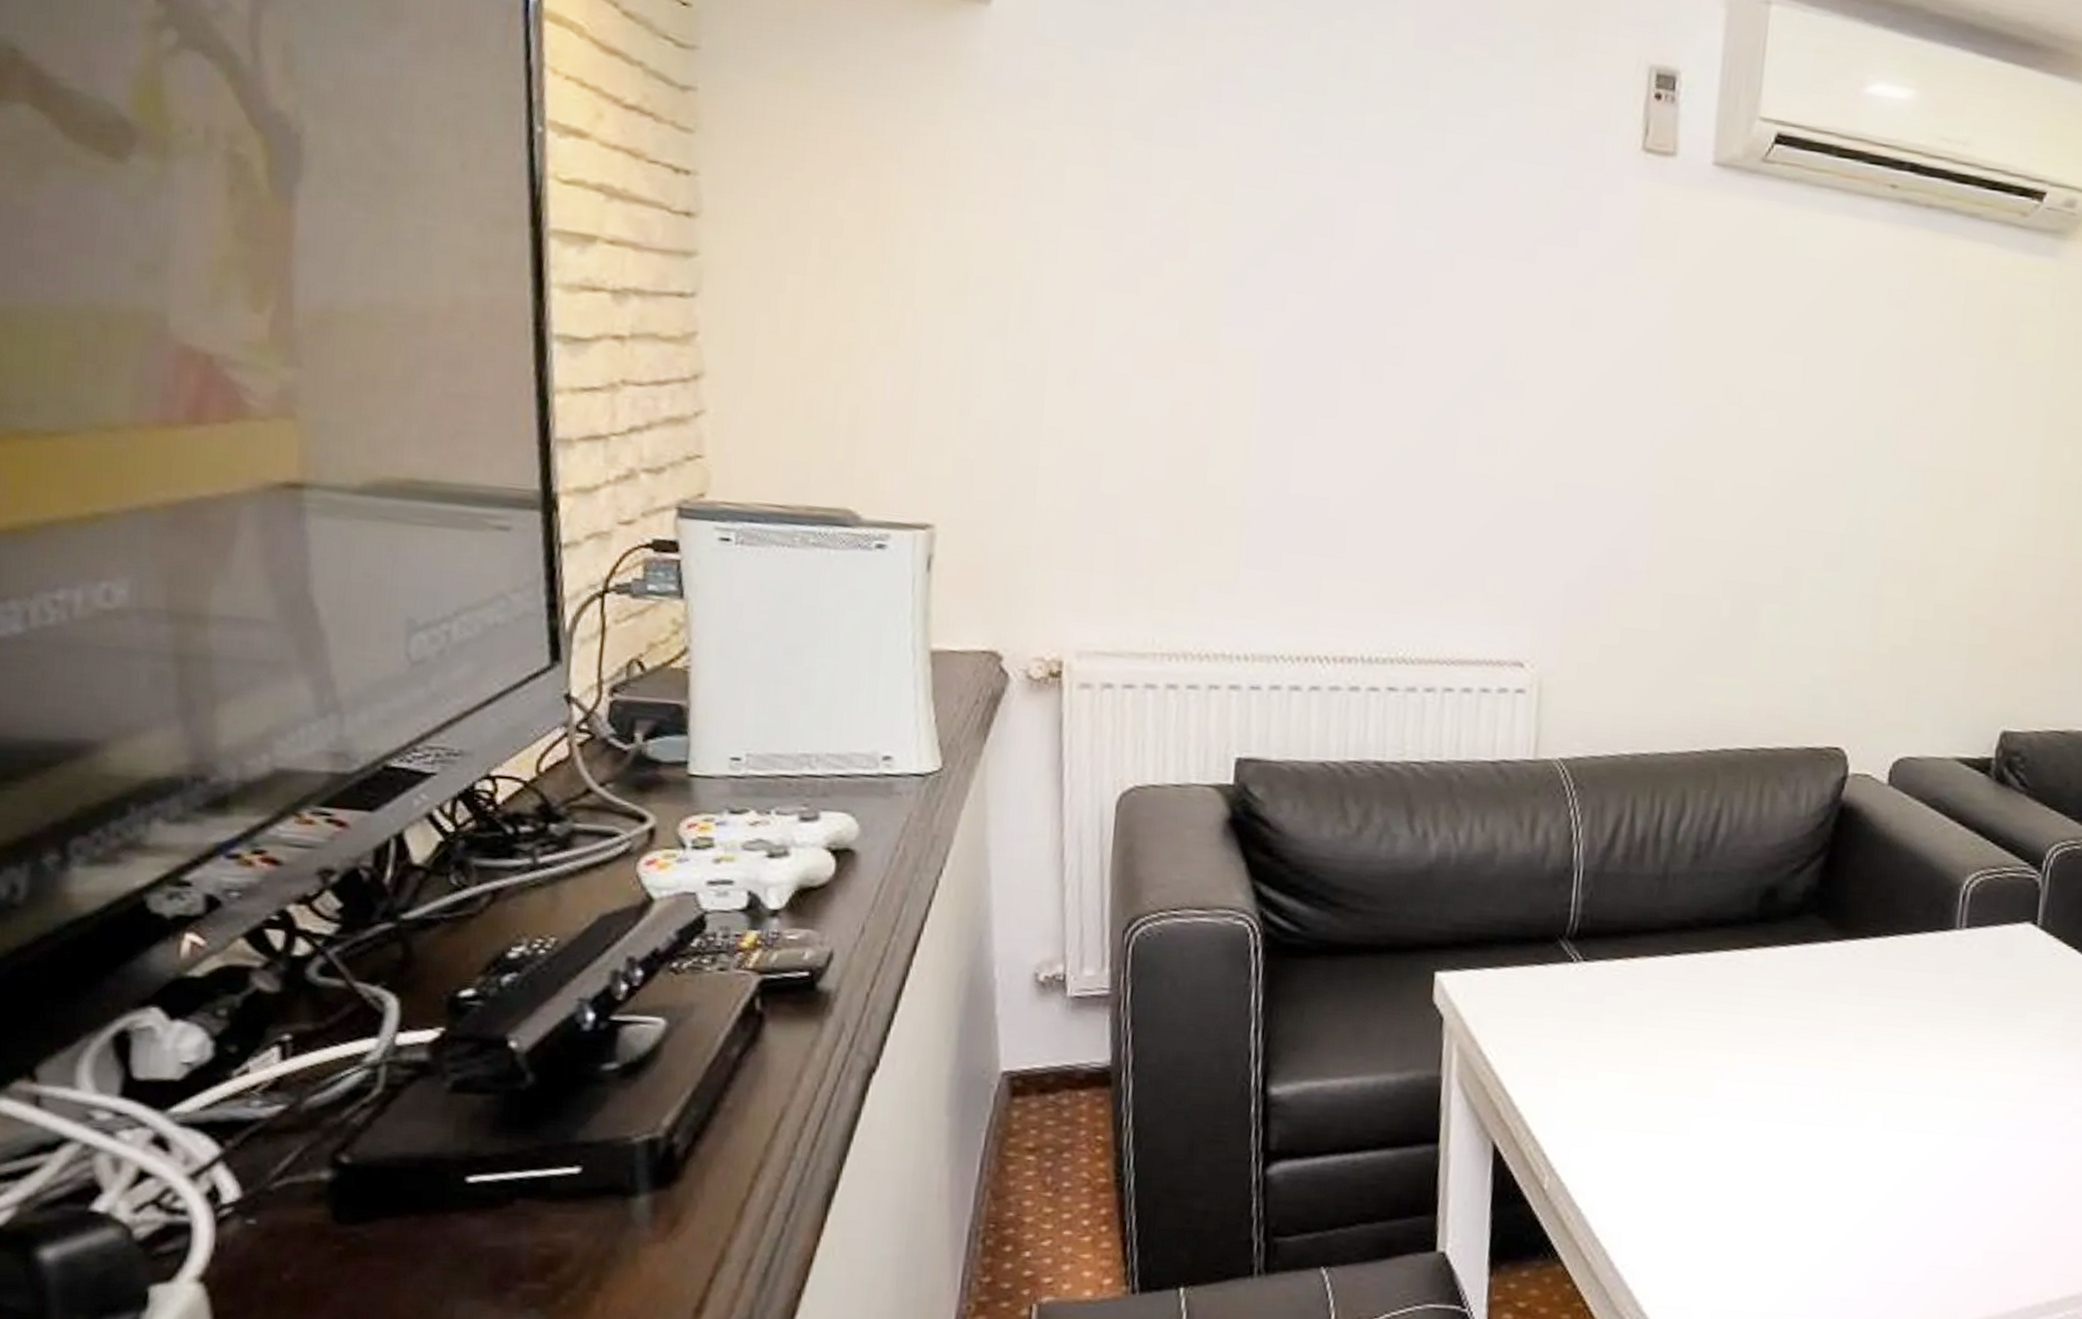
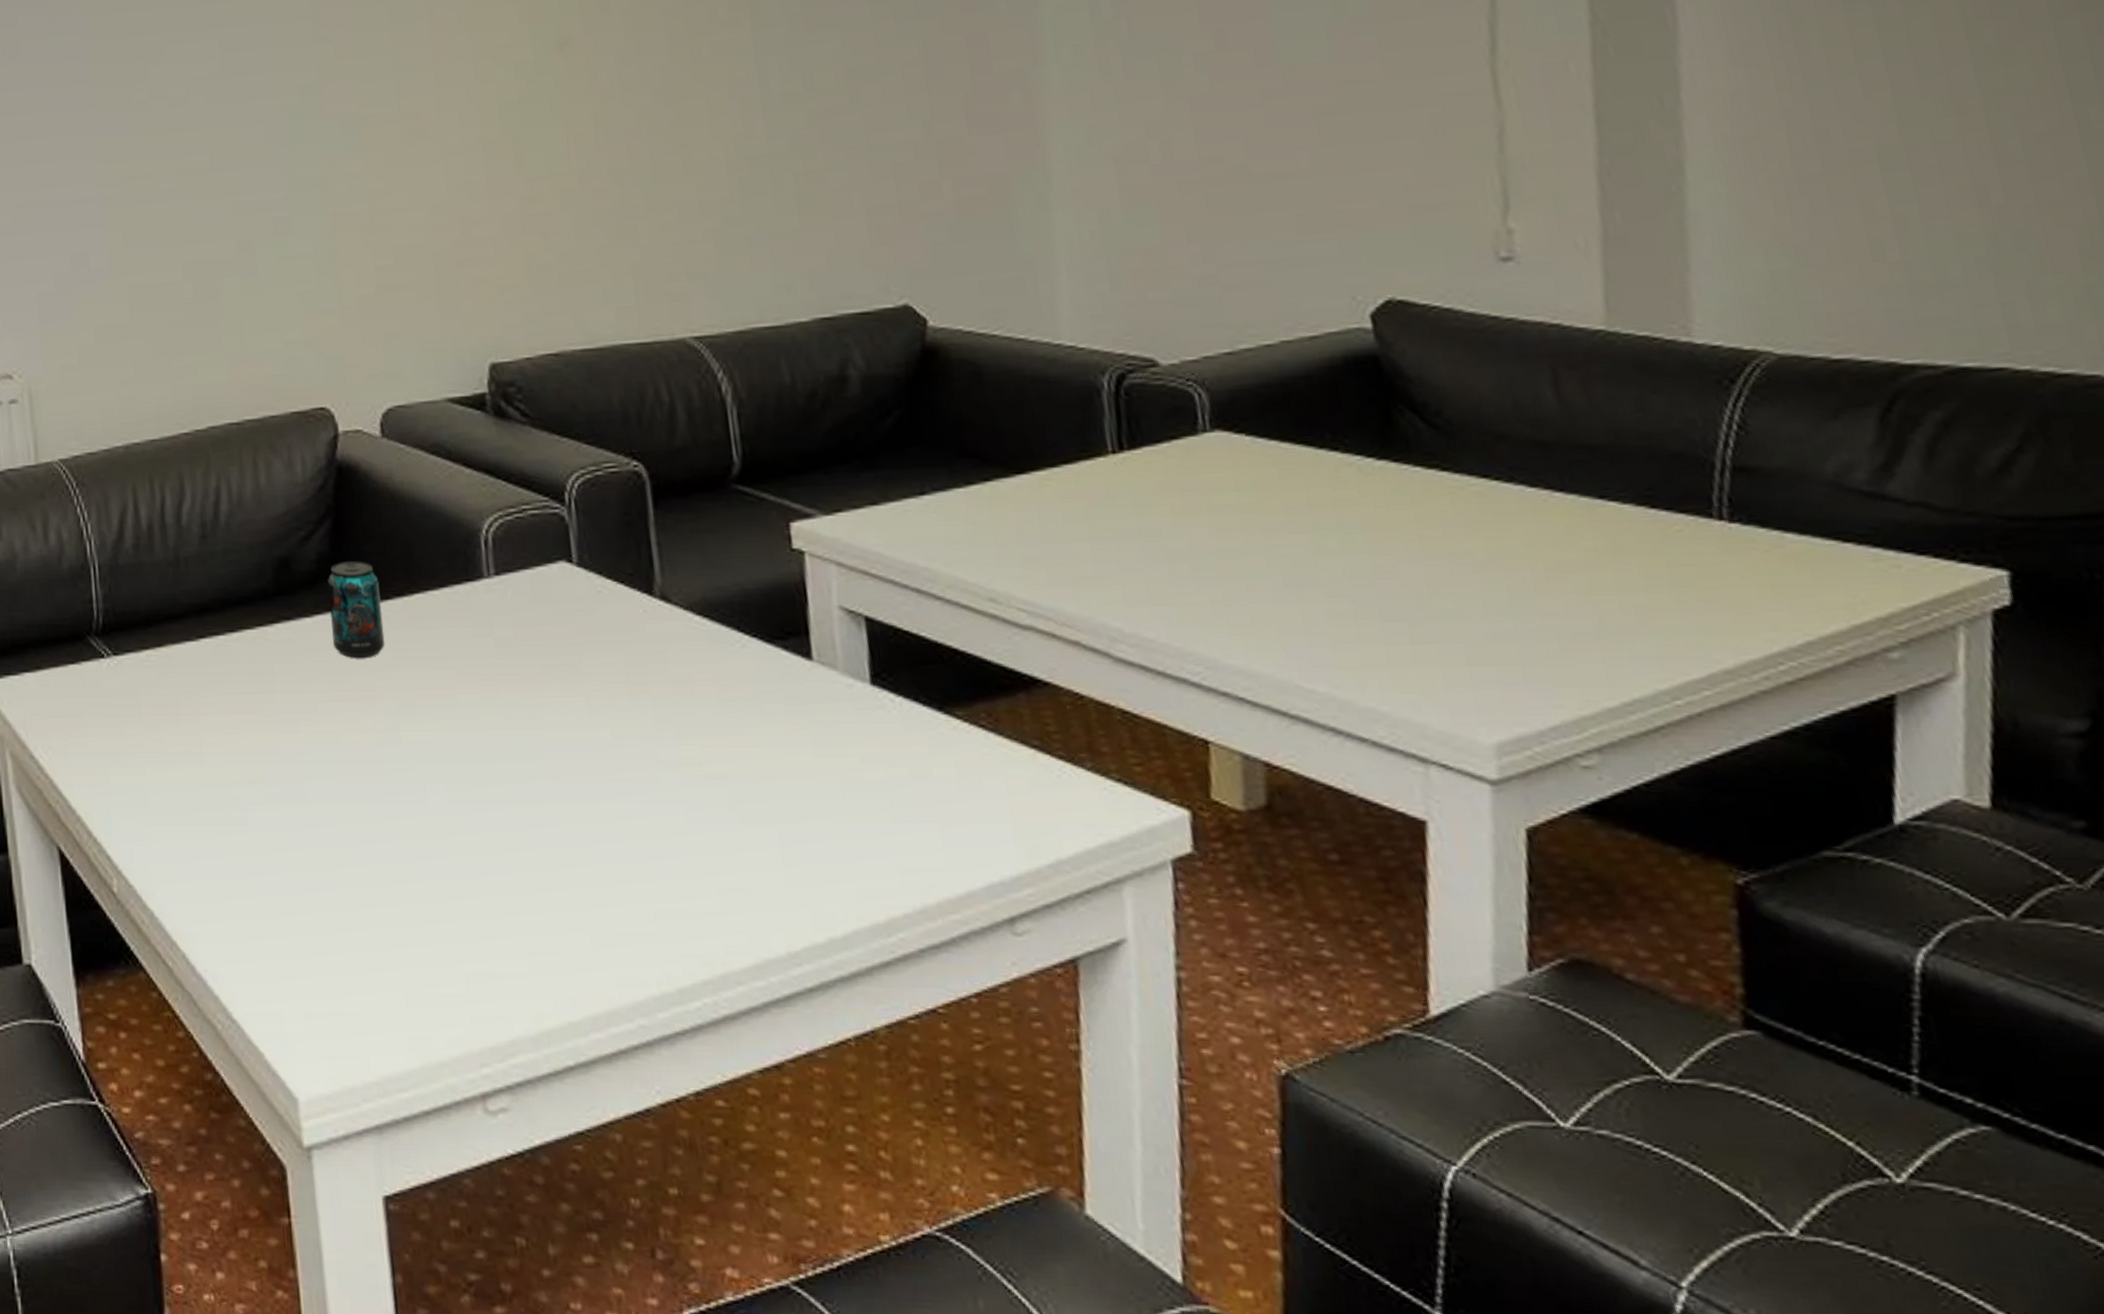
beverage can: none [1804,897,1859,990] -> present [327,561,385,659]

